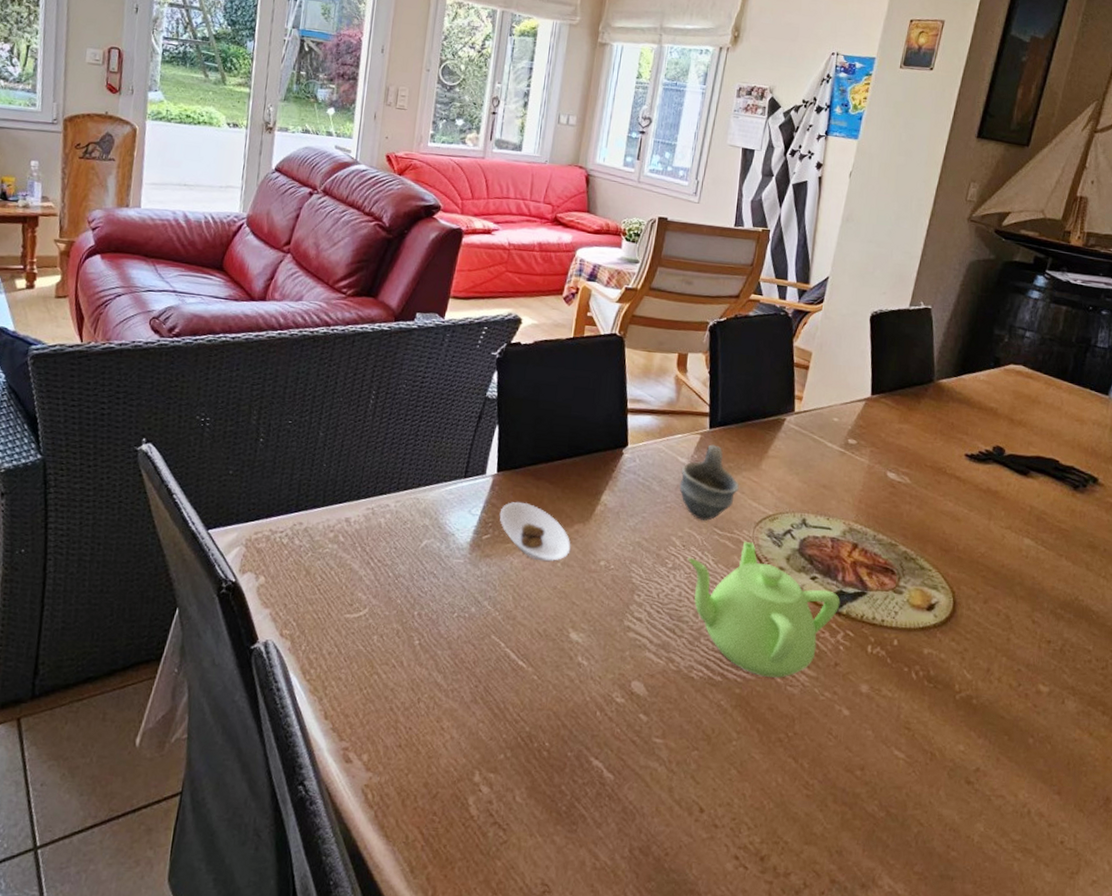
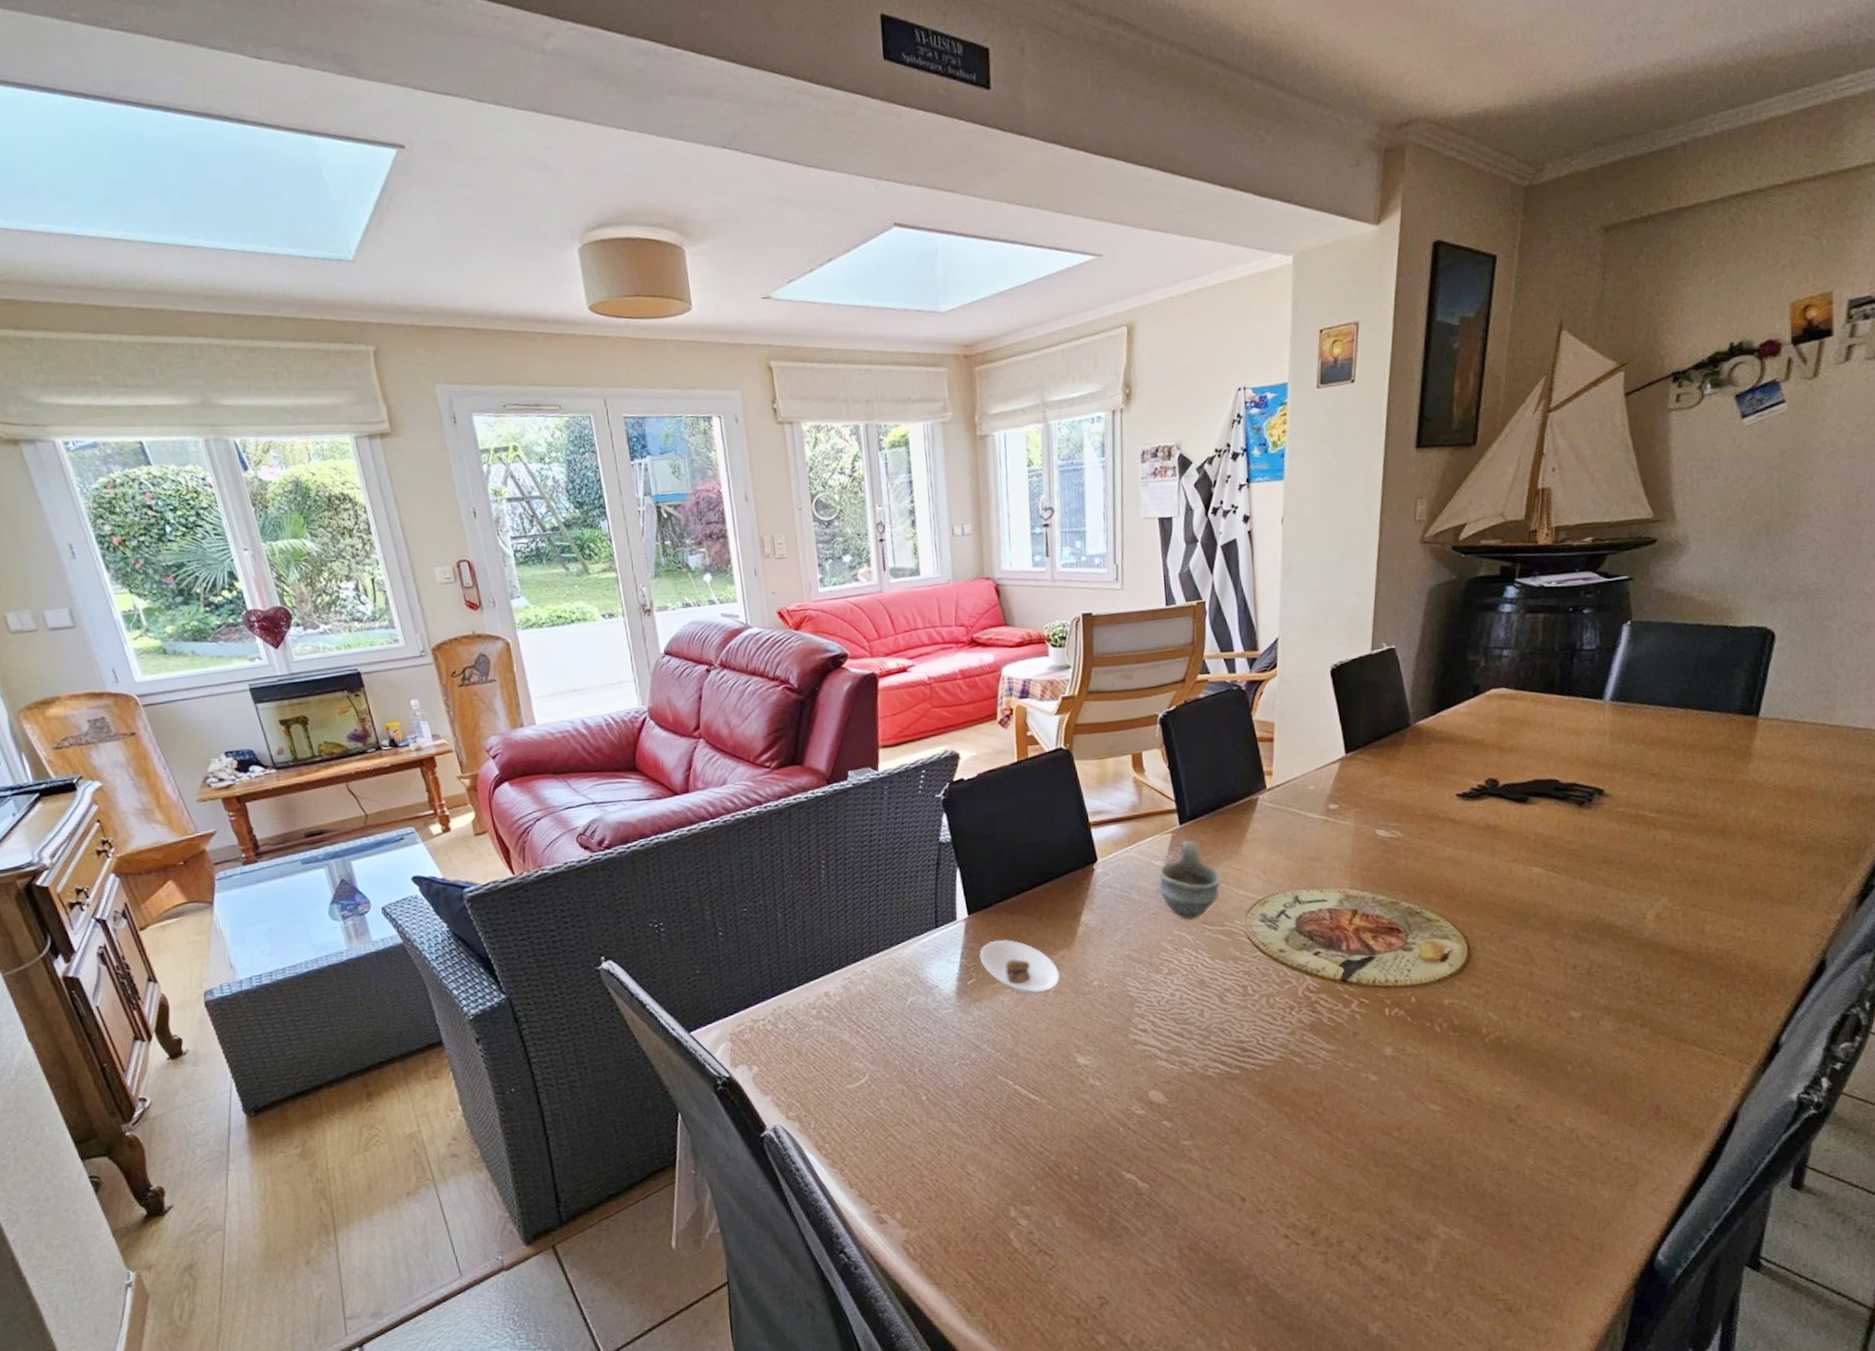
teapot: present [687,542,841,678] -> none [1182,931,1349,1061]

